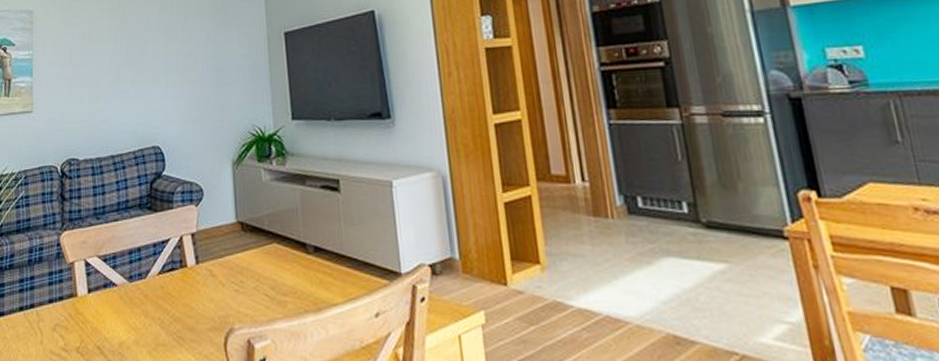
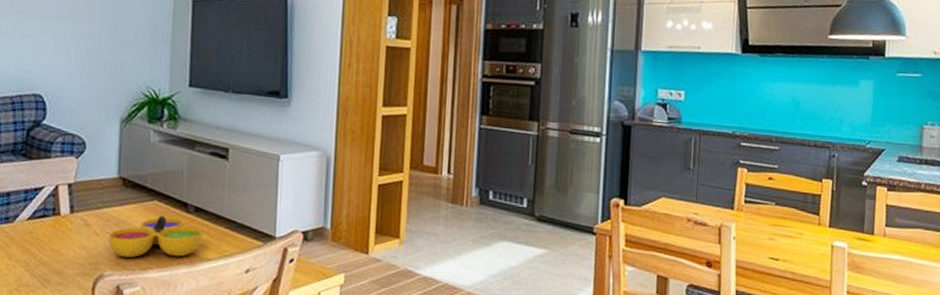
decorative bowl: none [234,258,326,307] -> present [109,215,202,258]

